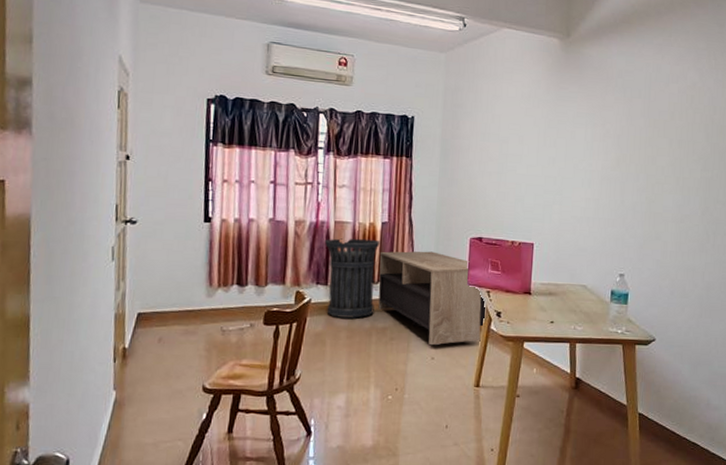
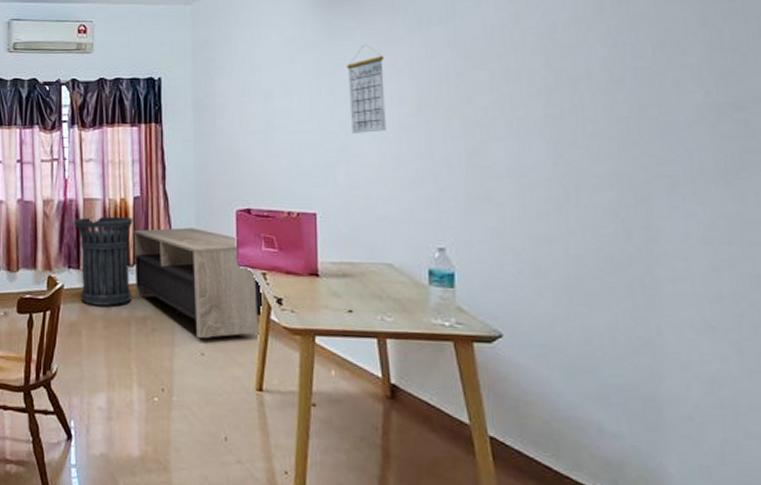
calendar: none [567,107,597,181] -> present [346,43,387,133]

